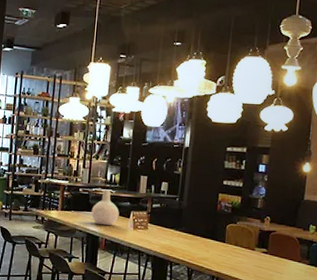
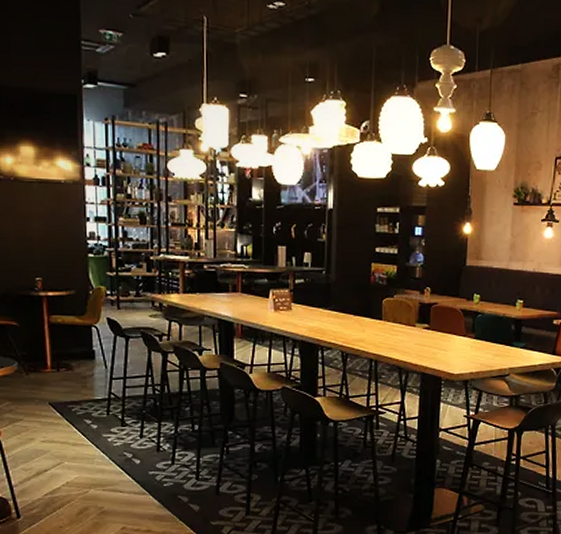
vase: present [91,189,119,226] -> none [221,264,256,309]

